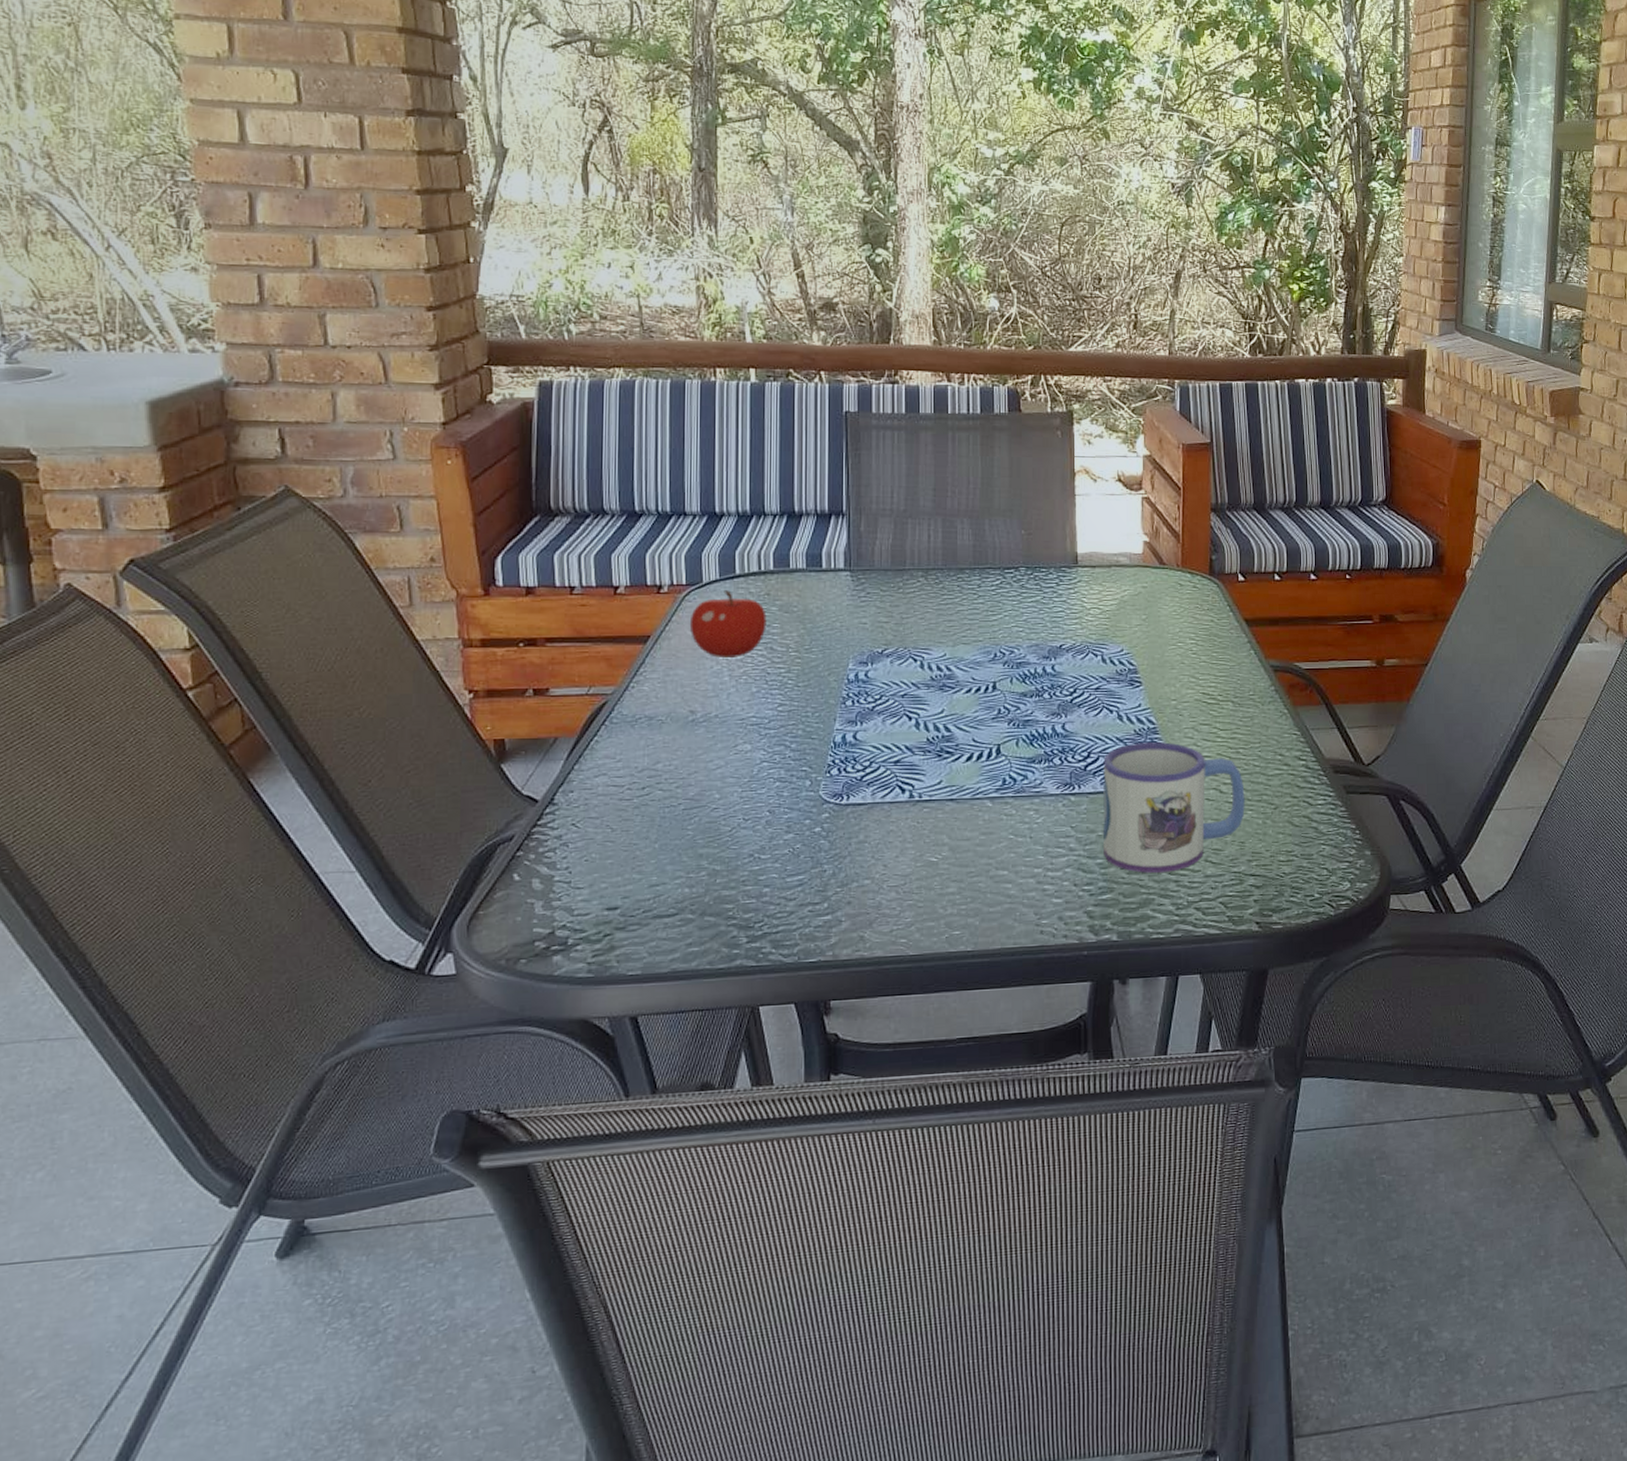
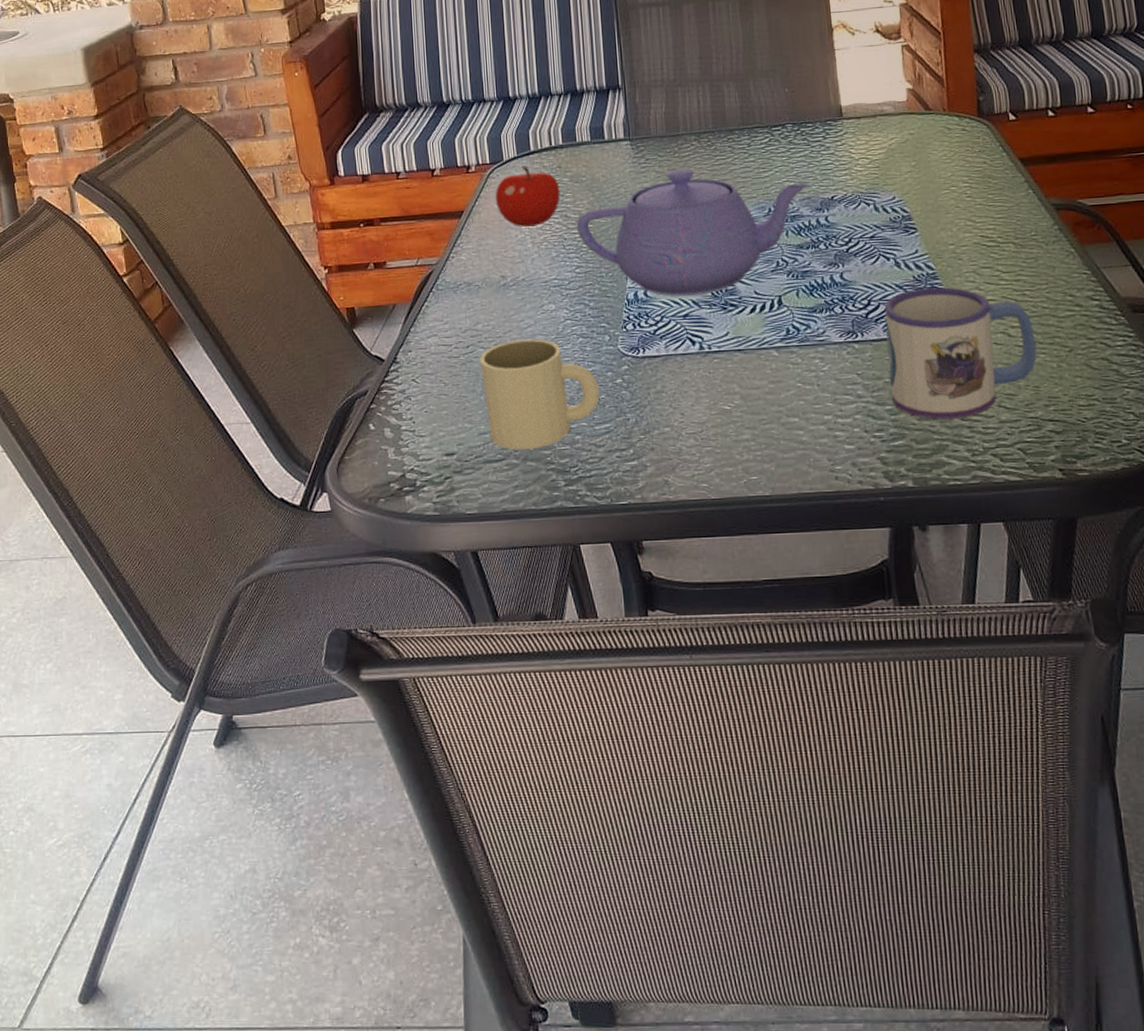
mug: none [657,781,795,903] -> present [479,338,600,450]
teapot: none [782,606,1039,741] -> present [576,168,810,296]

